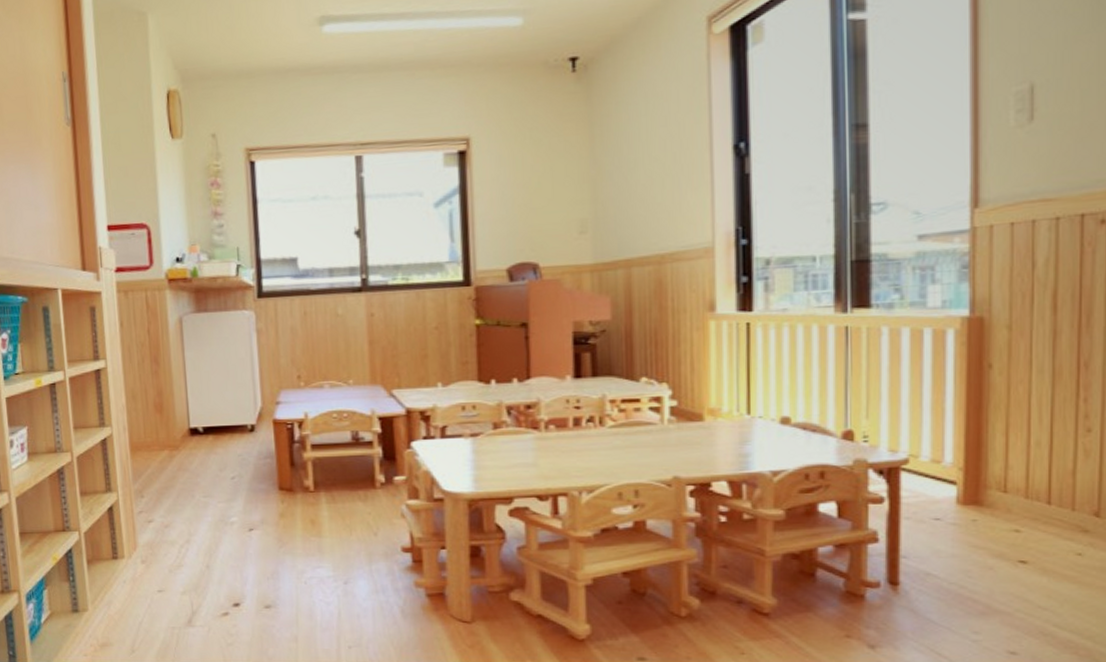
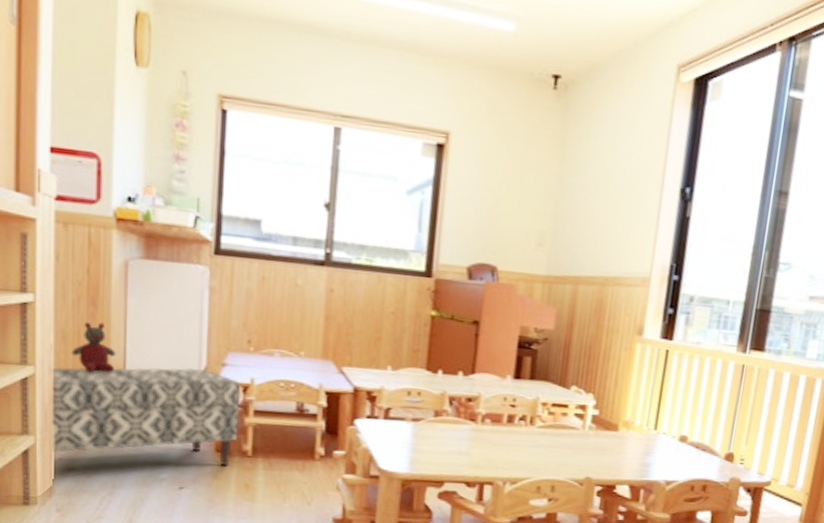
bench: none [126,411,298,506] -> present [51,367,240,467]
stuffed bear: none [141,378,180,427] -> present [71,321,116,373]

